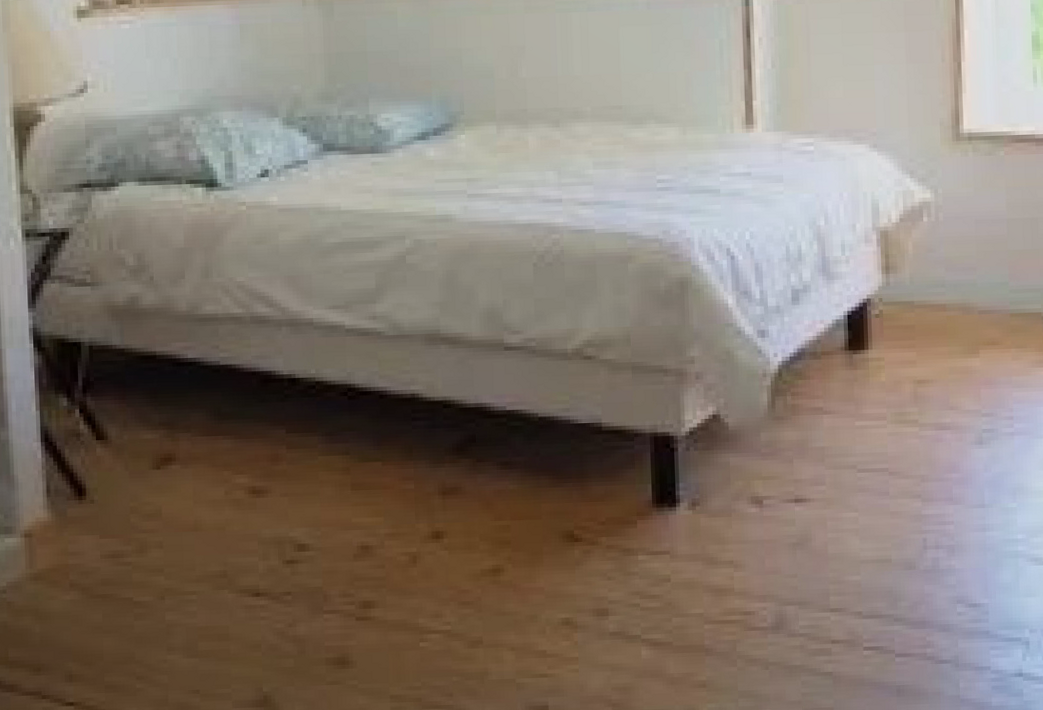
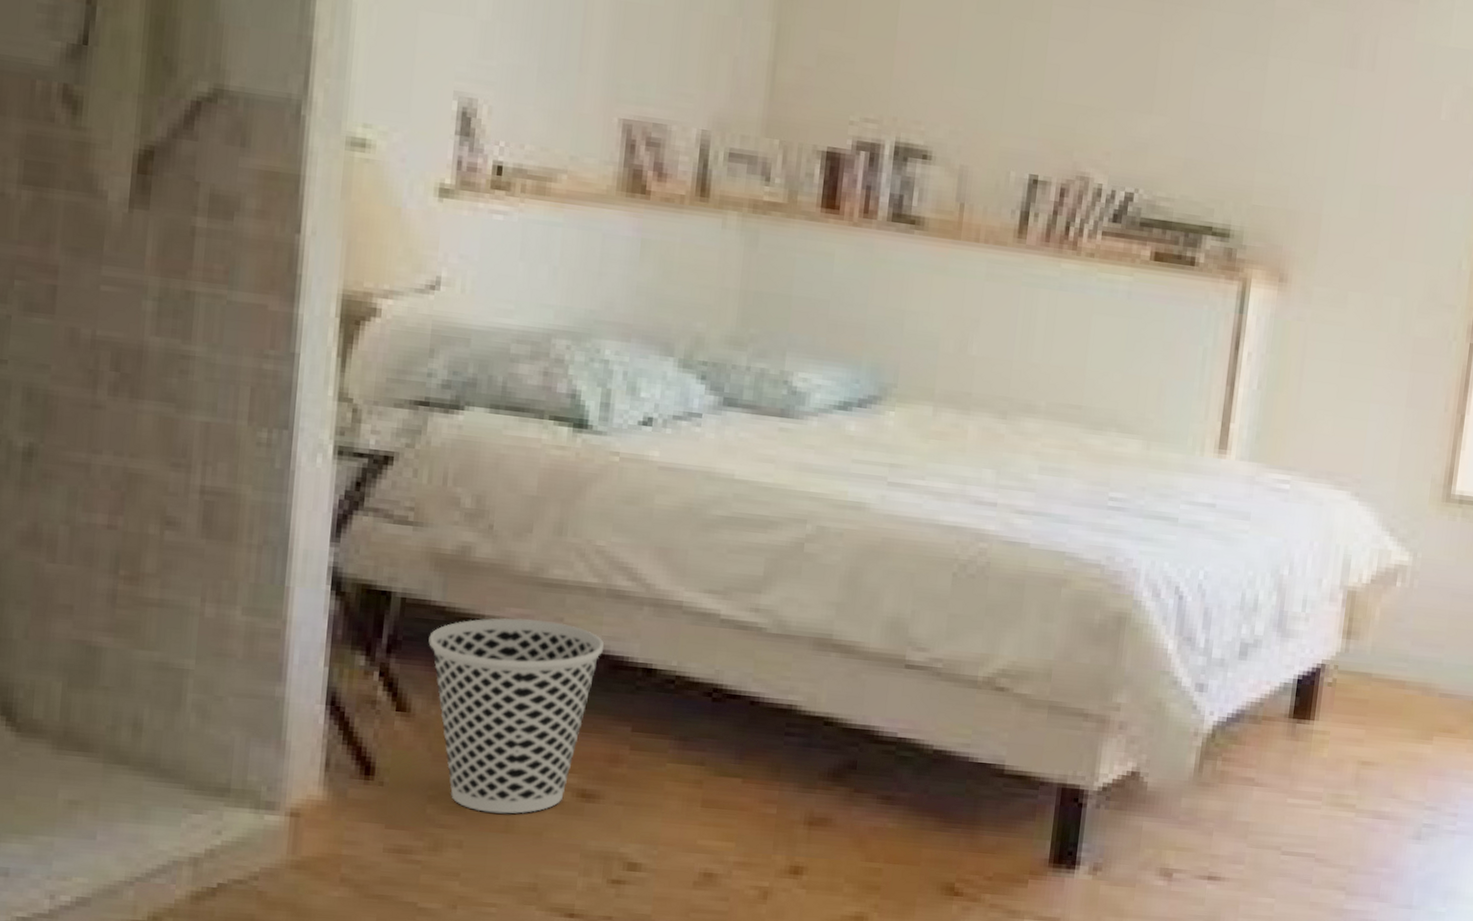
wastebasket: none [114,349,254,516] -> present [428,618,604,814]

